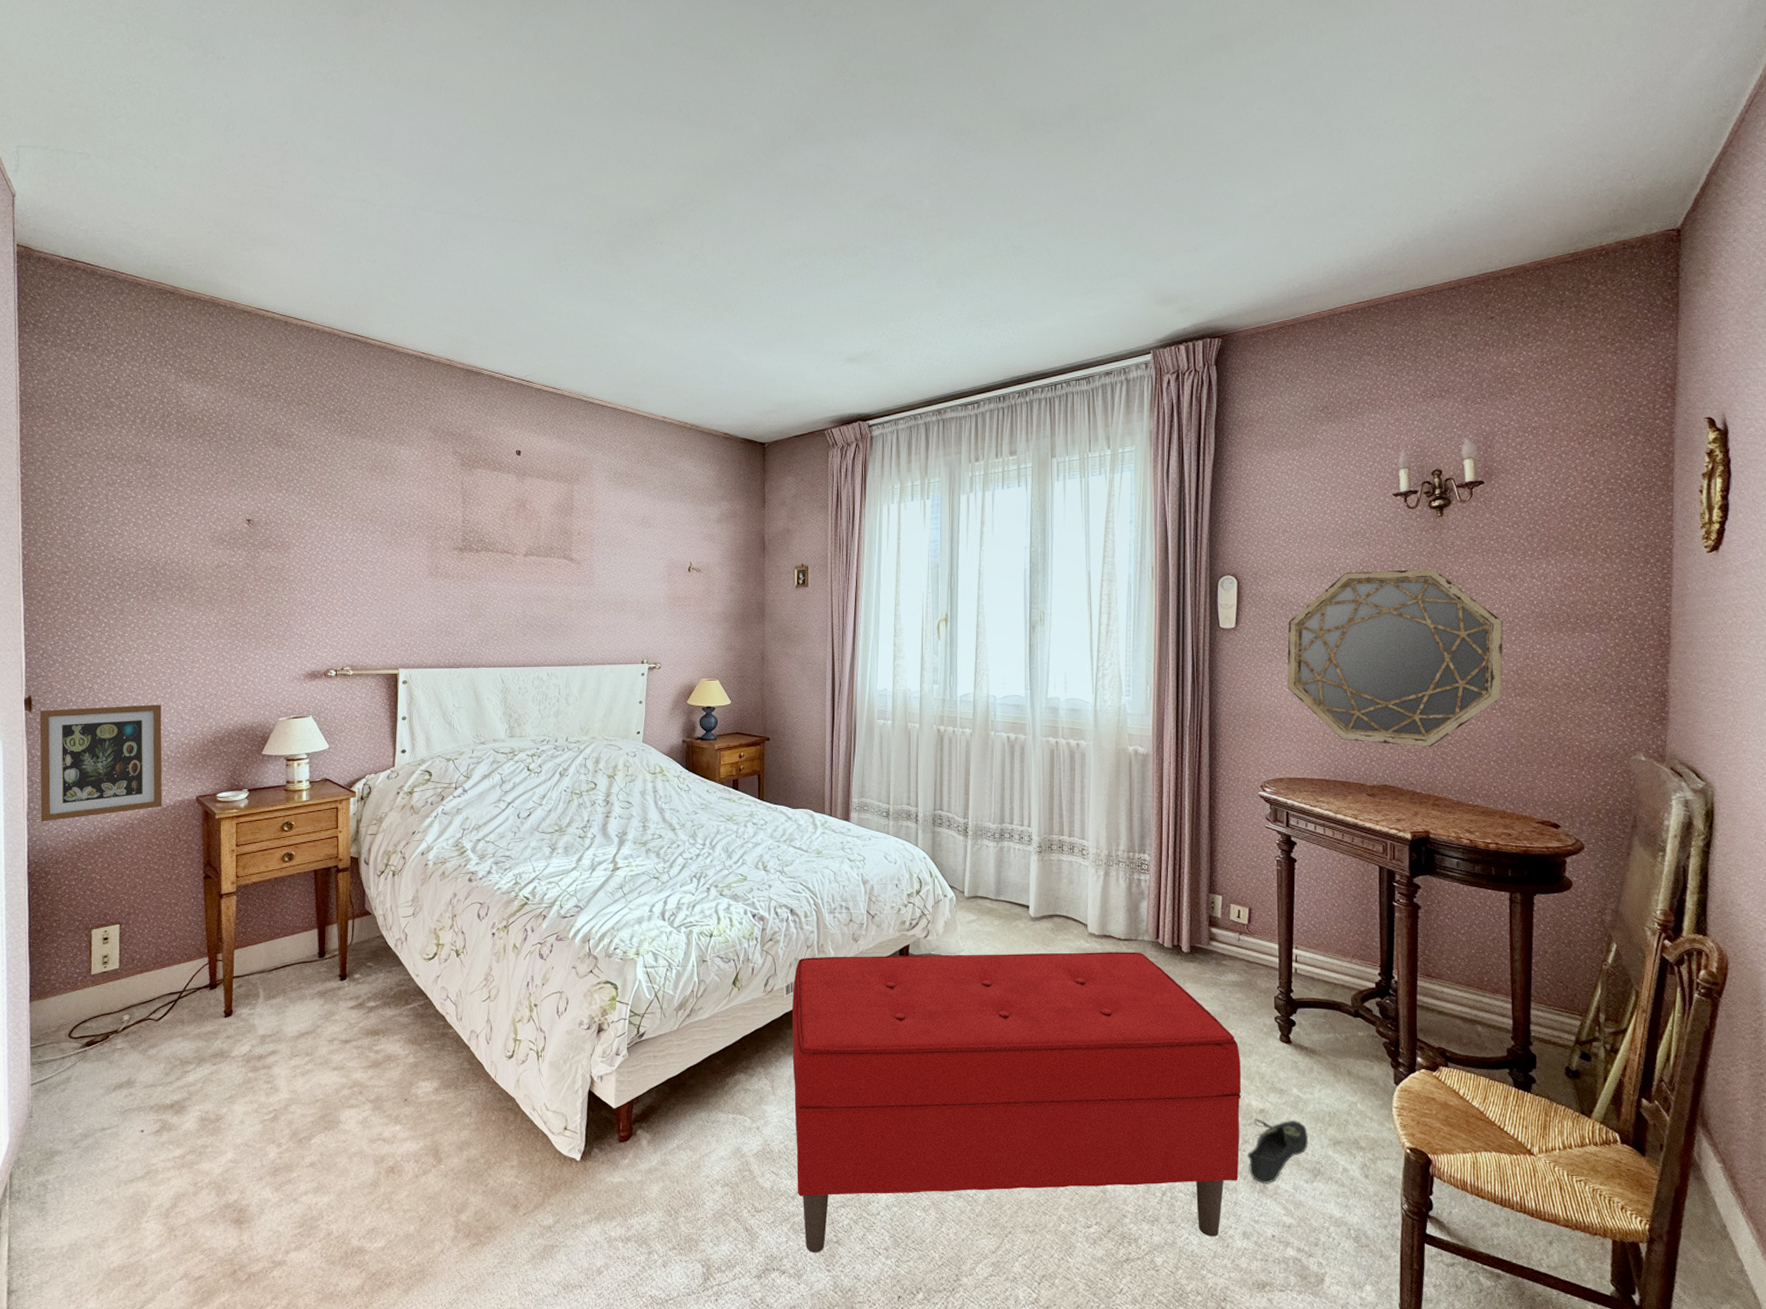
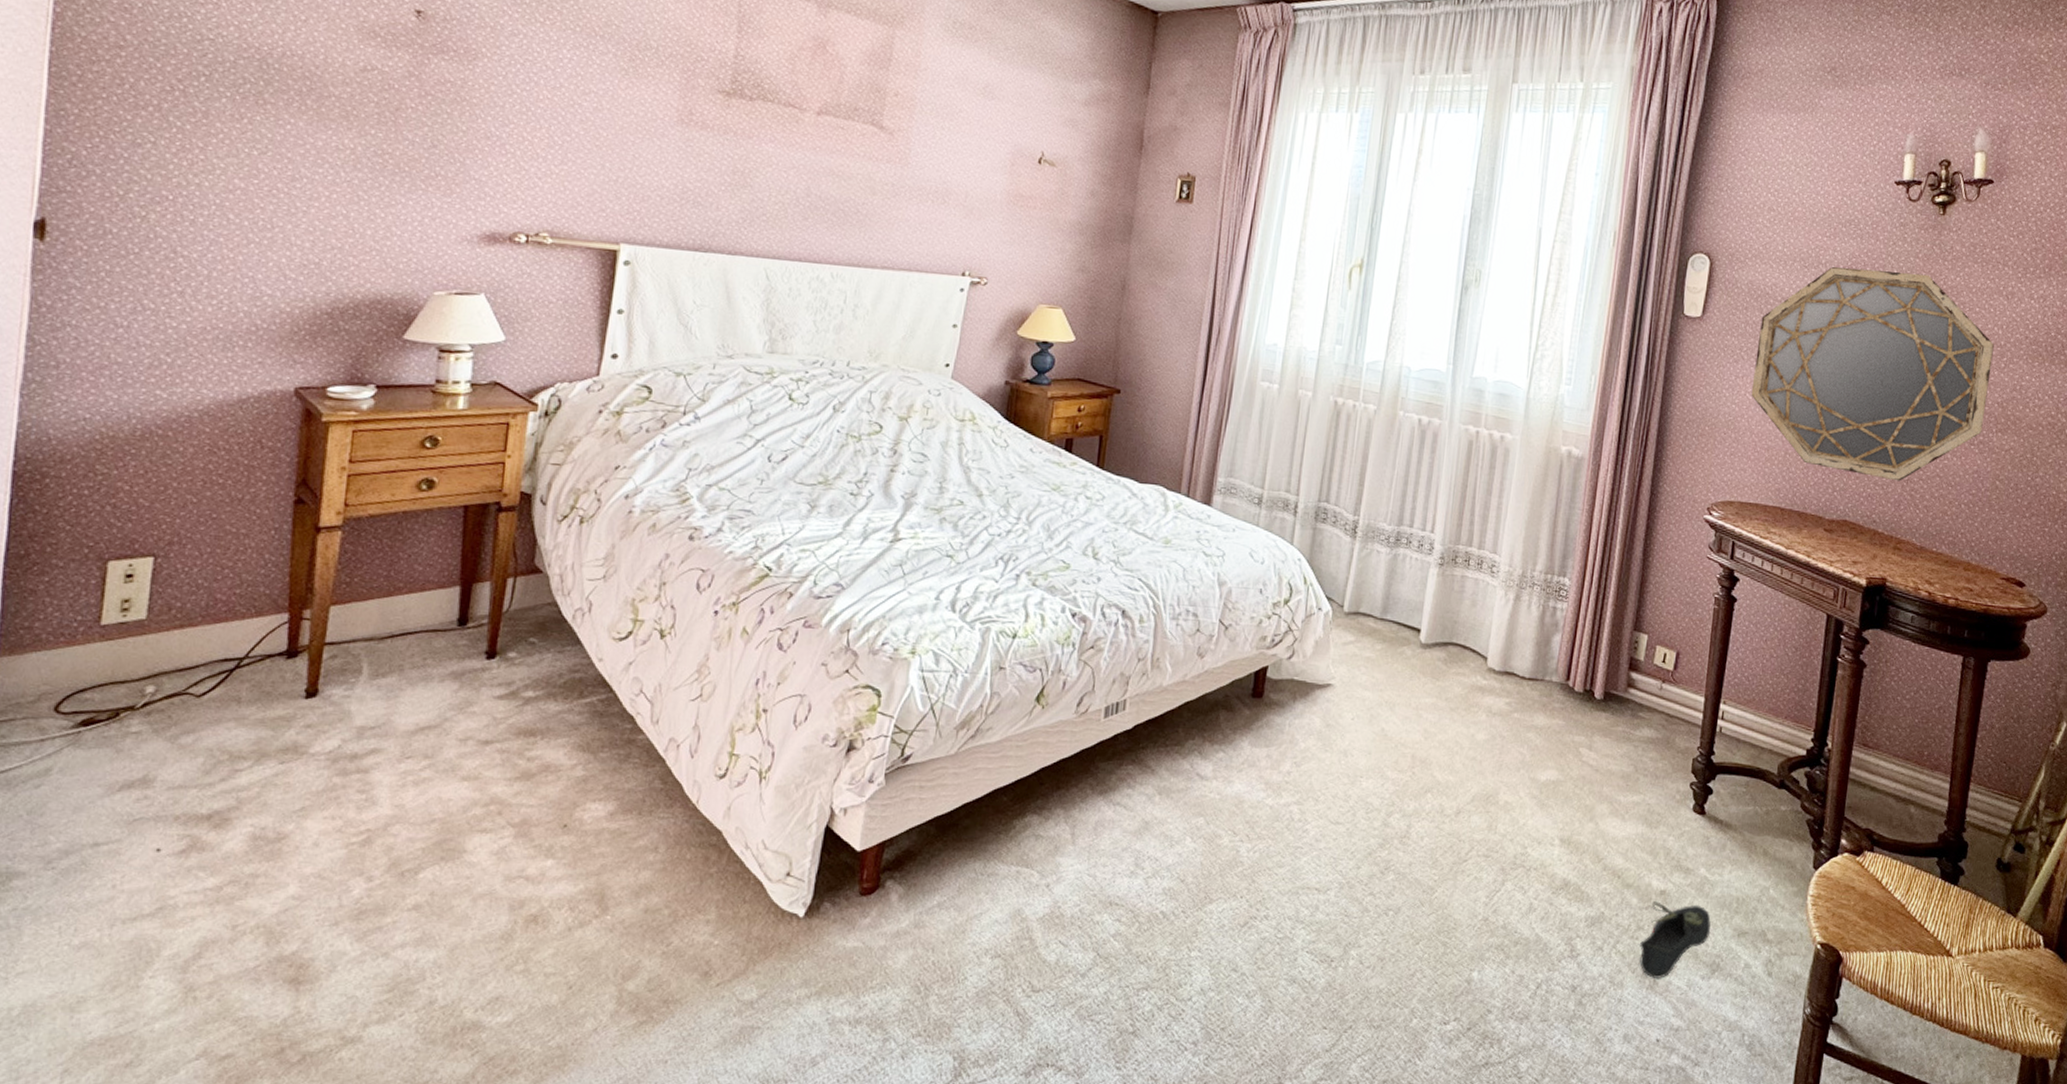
picture frame: present [39,704,162,822] -> none [42,240,254,402]
bench: present [792,952,1242,1253] -> none [1089,673,1646,1046]

